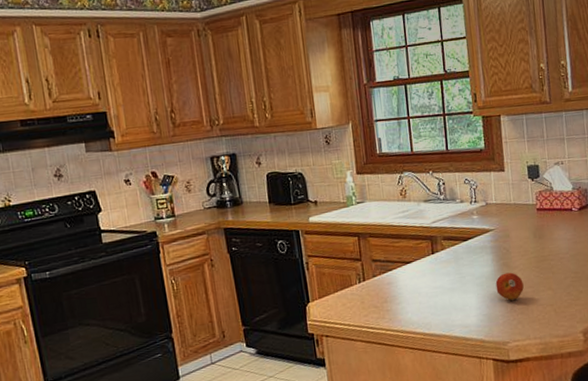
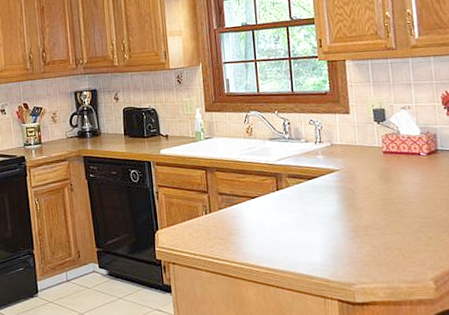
fruit: present [495,272,524,301] -> none [340,213,370,242]

